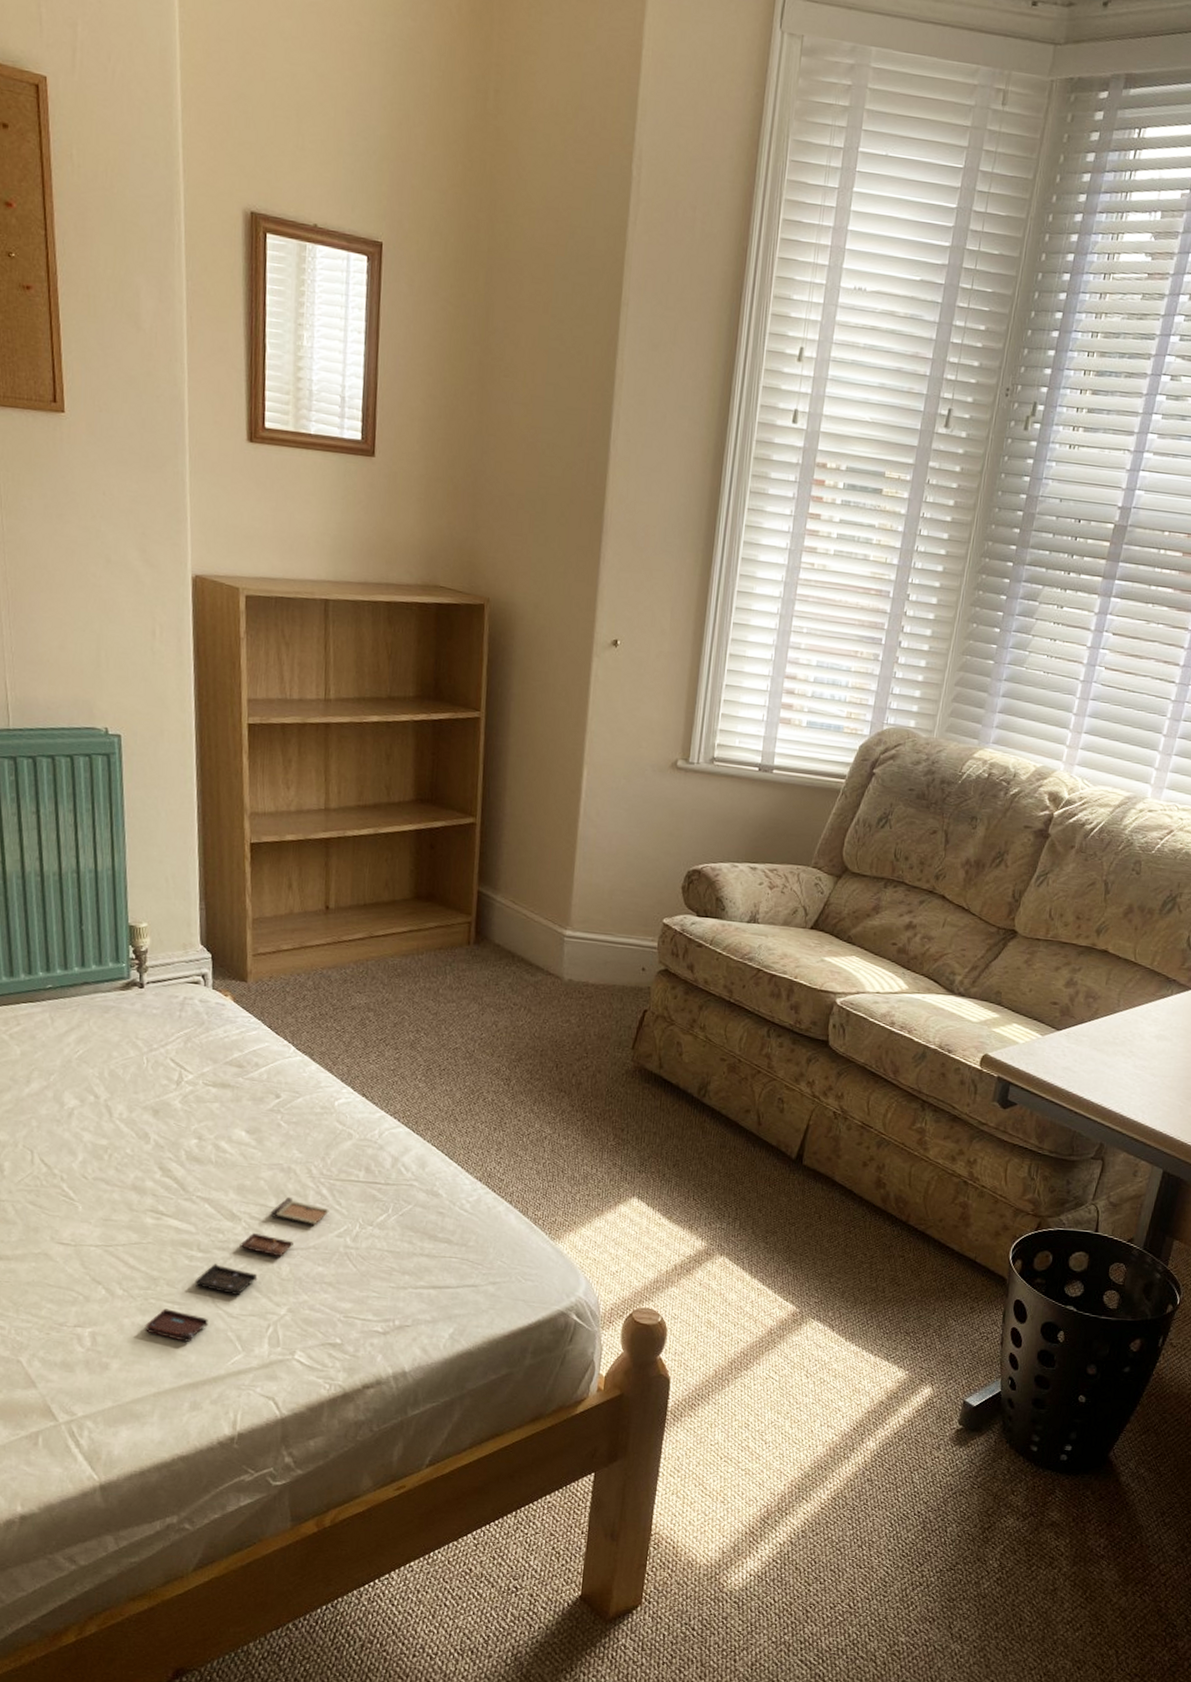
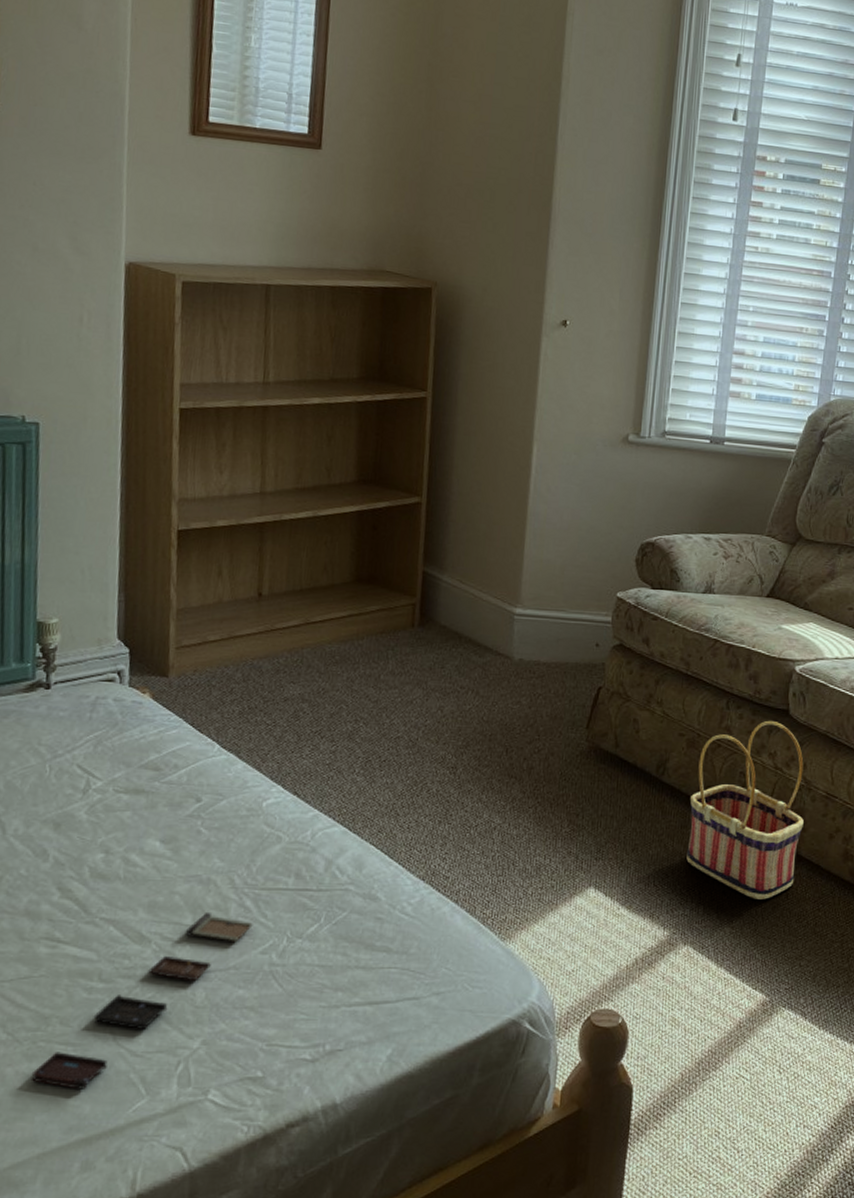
basket: none [724,1050,841,1219] -> present [686,720,804,900]

